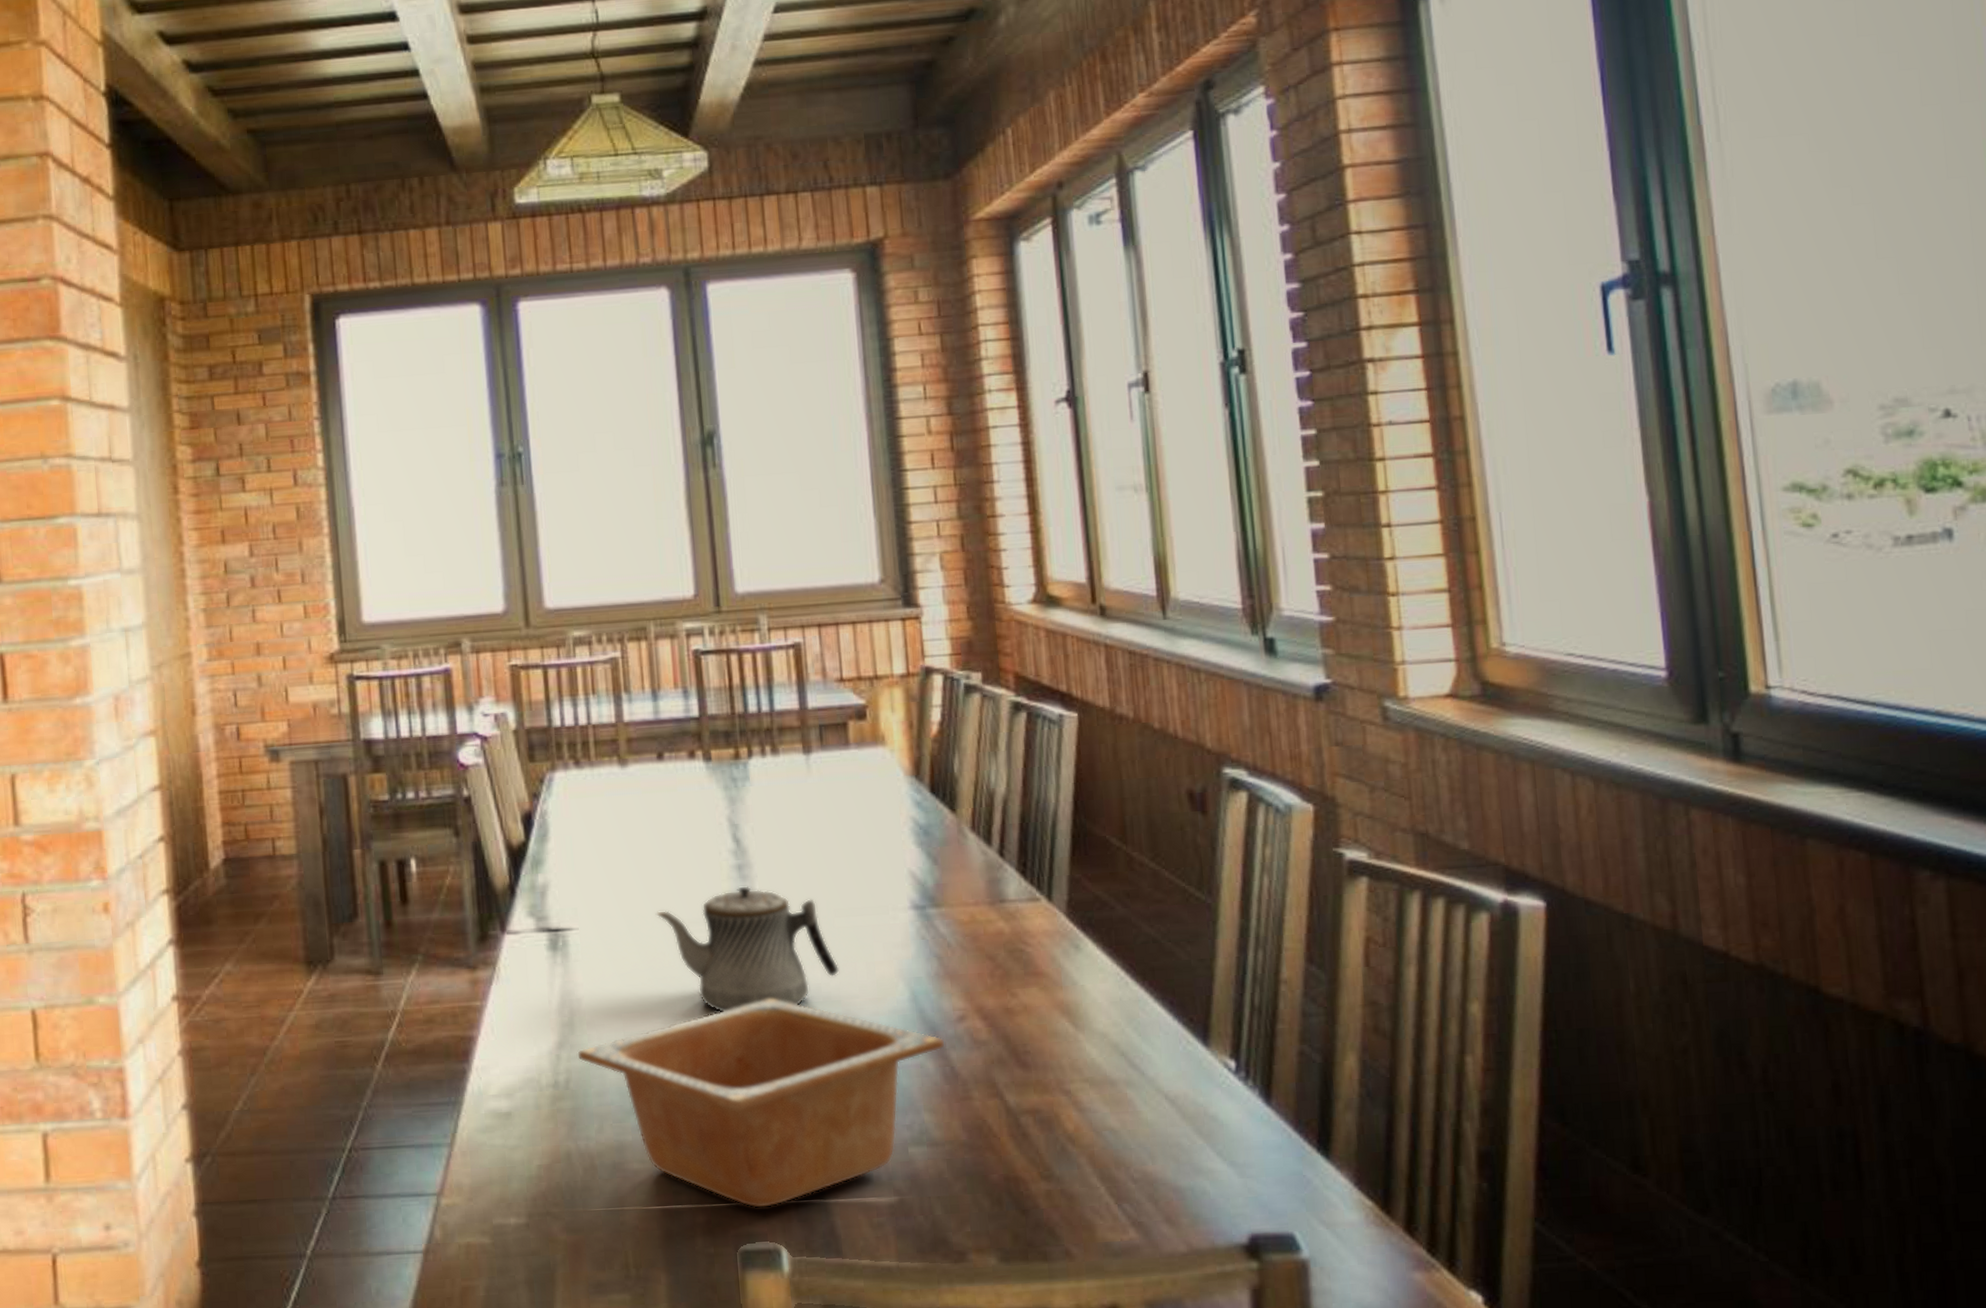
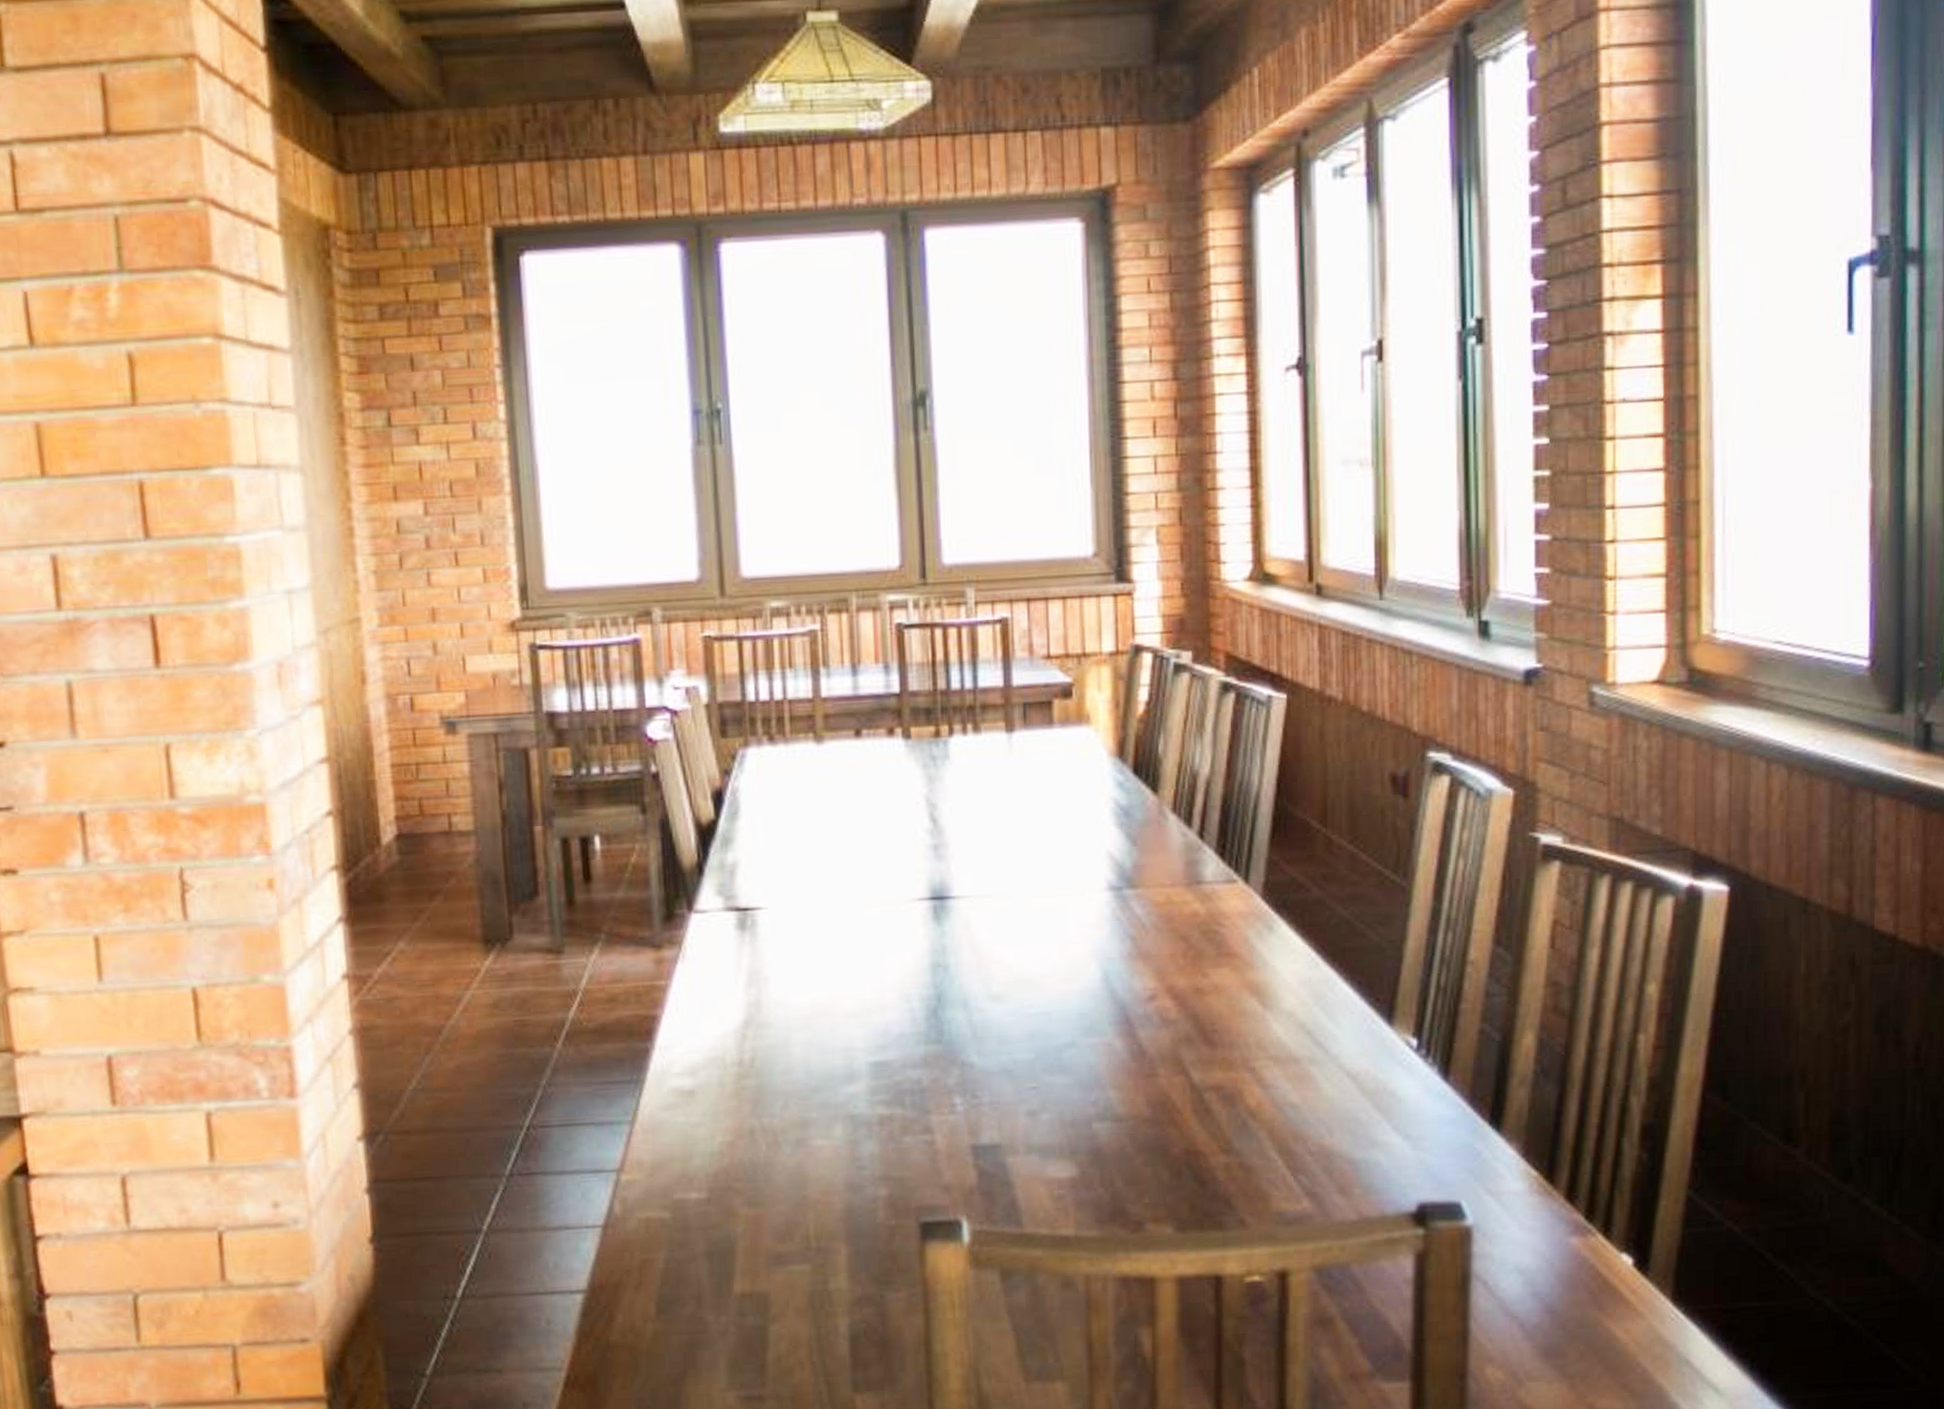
serving bowl: present [576,998,945,1209] -> none [762,978,1134,1182]
teapot: present [655,885,840,1012] -> none [847,865,1033,991]

